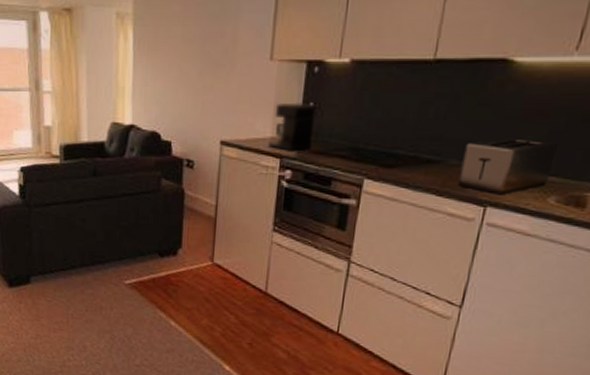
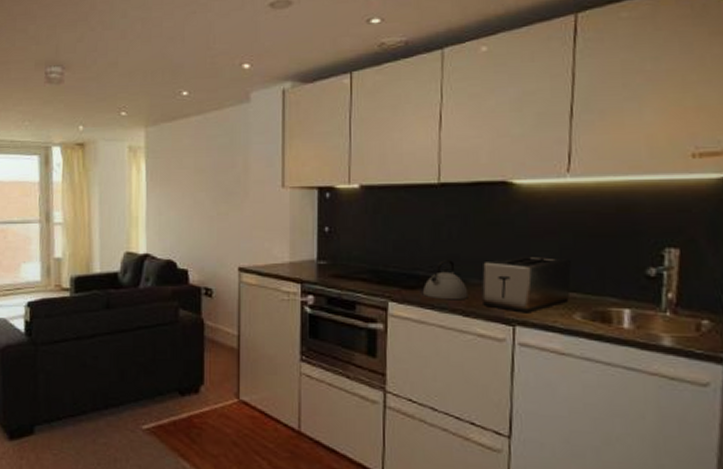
coffee maker: present [269,102,317,152] -> none [288,227,332,276]
kettle: none [399,140,446,180] -> present [422,260,469,301]

